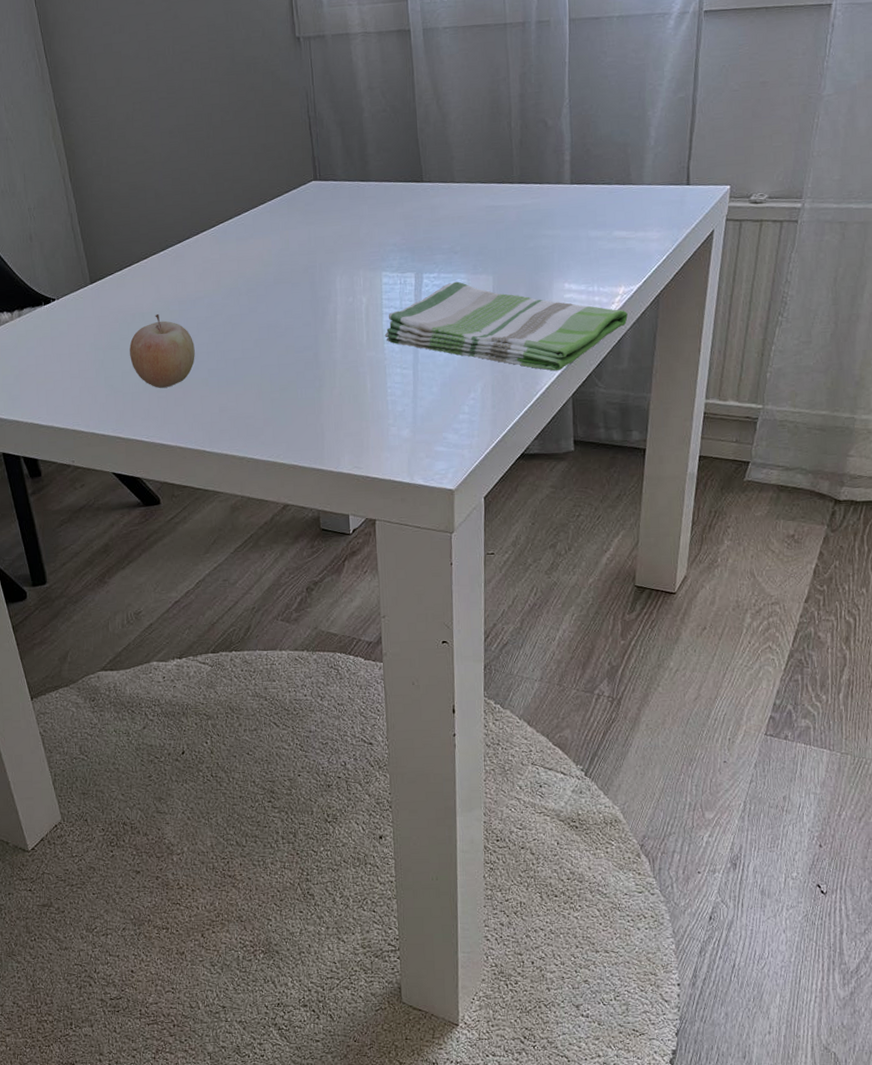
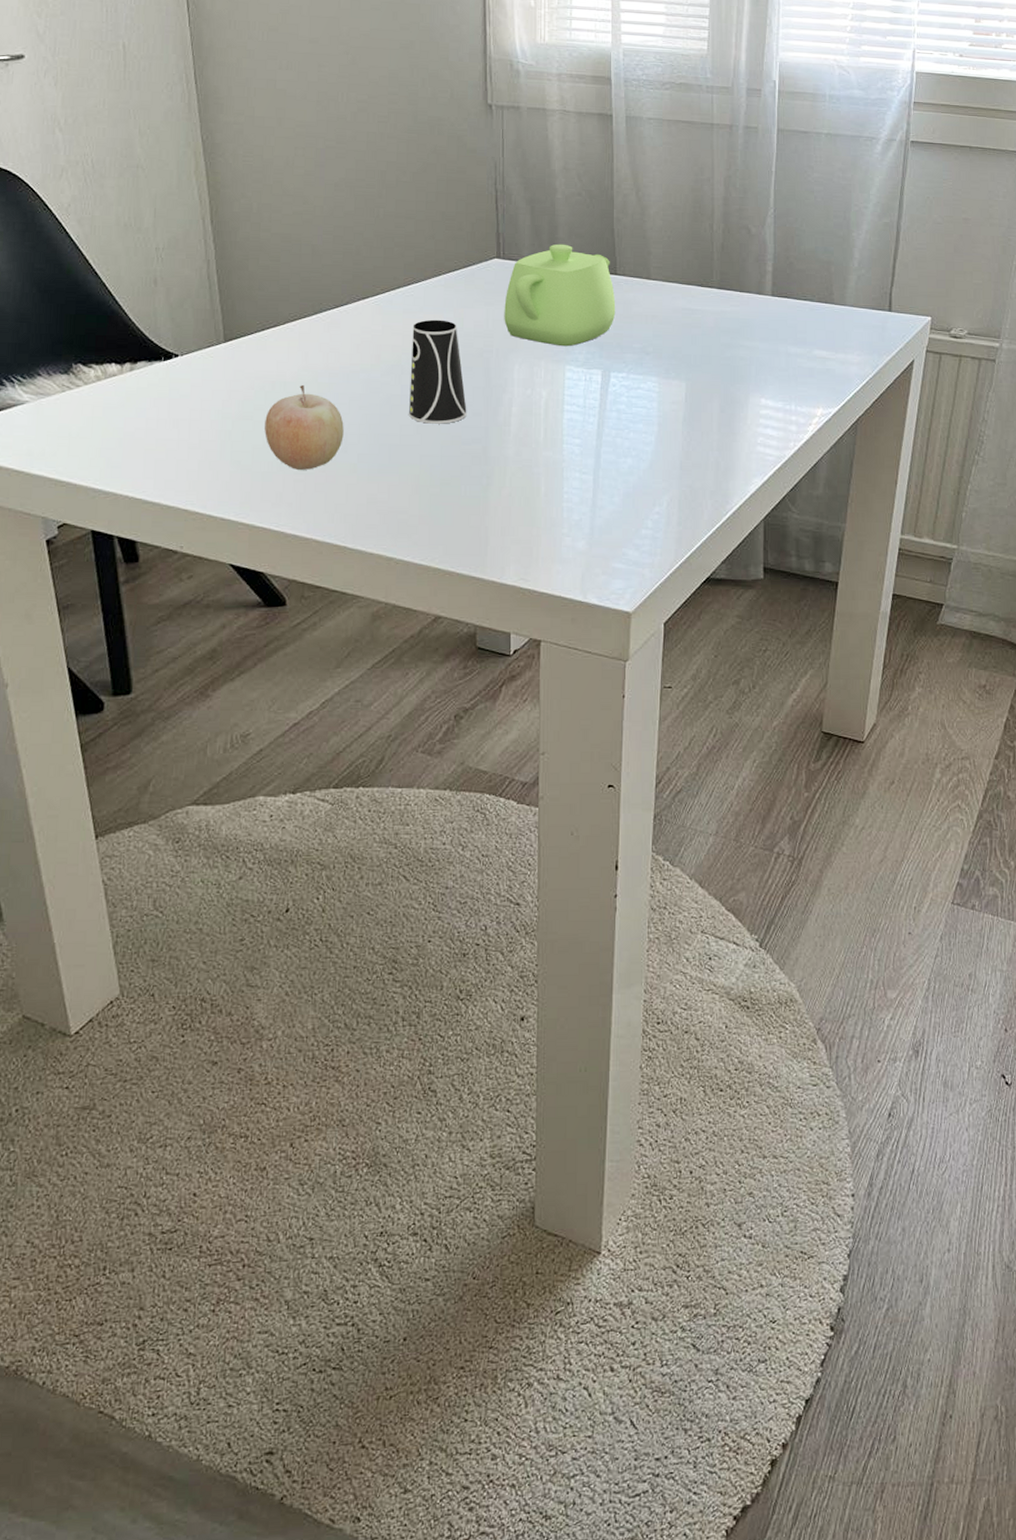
cup: none [245,242,298,337] -> present [409,319,467,424]
teapot: none [323,159,425,255] -> present [504,244,616,347]
dish towel: present [384,281,628,371] -> none [564,384,825,491]

